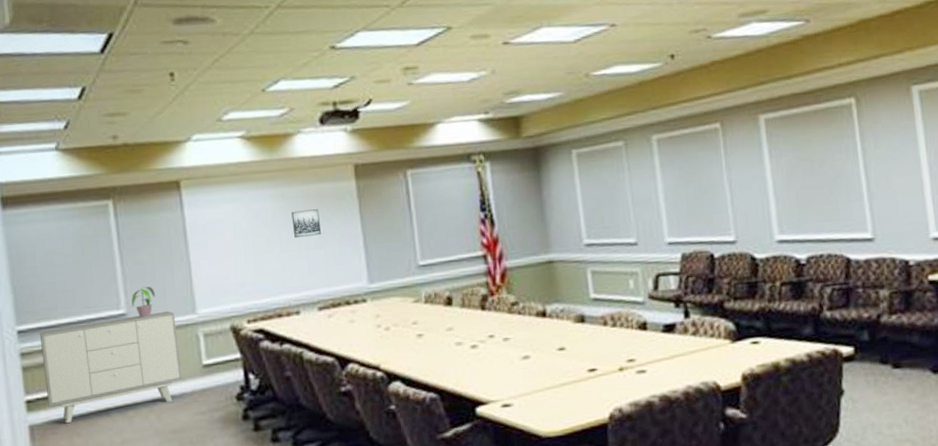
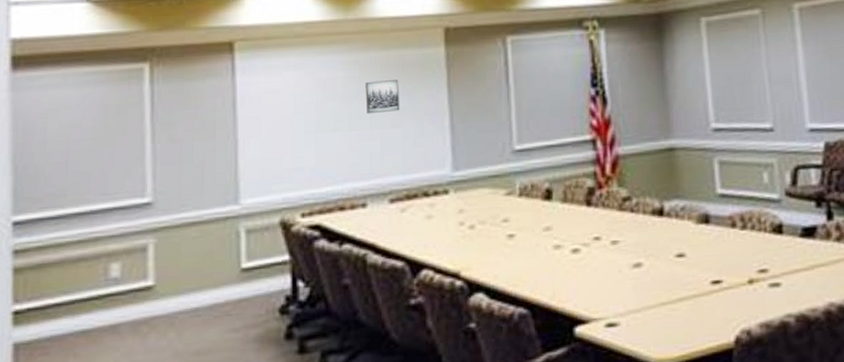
sideboard: present [39,311,183,424] -> none [40,200,215,342]
potted plant: present [131,287,155,318] -> none [160,170,190,208]

